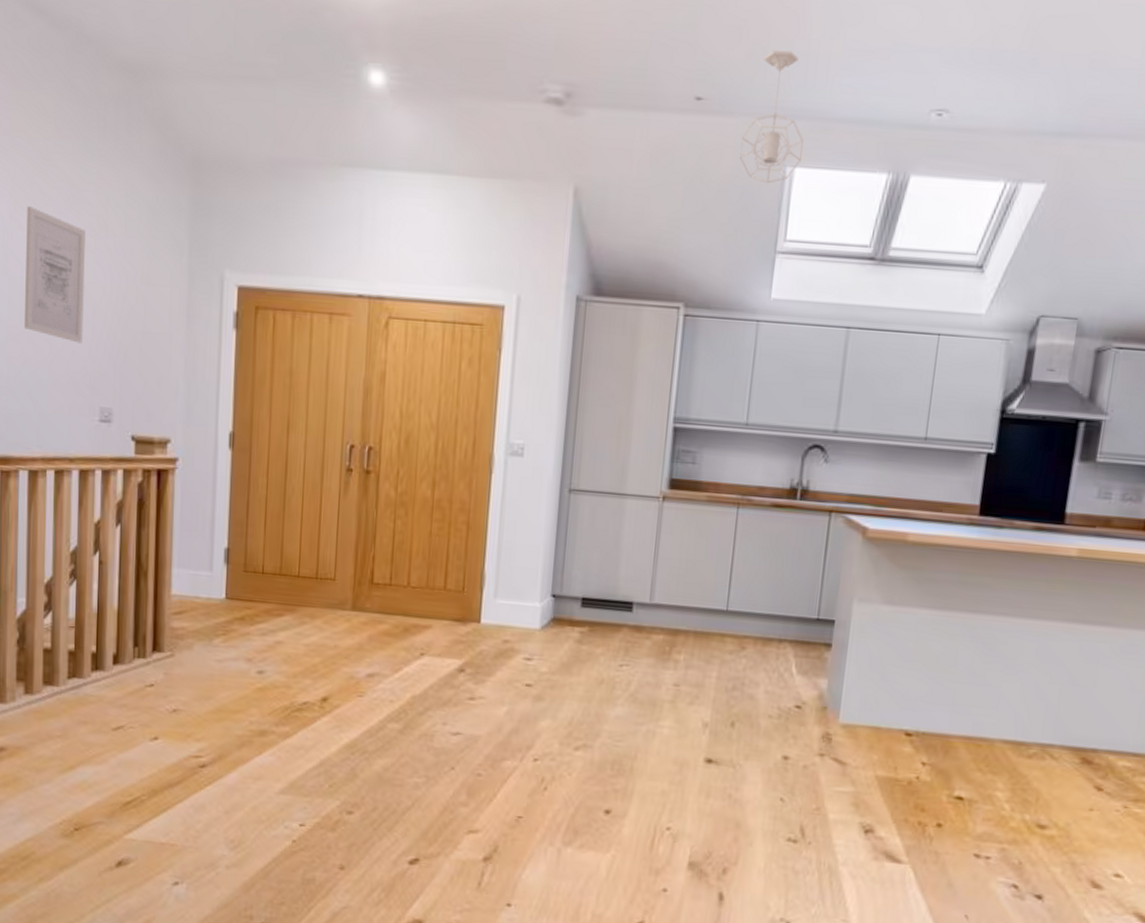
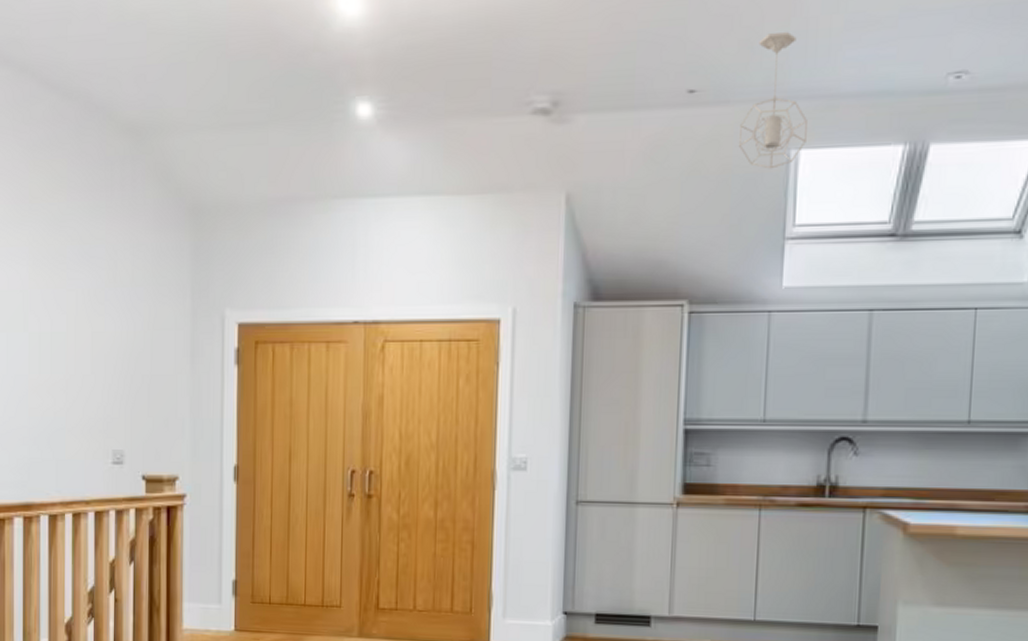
wall art: present [23,206,86,344] -> none [42,266,96,390]

